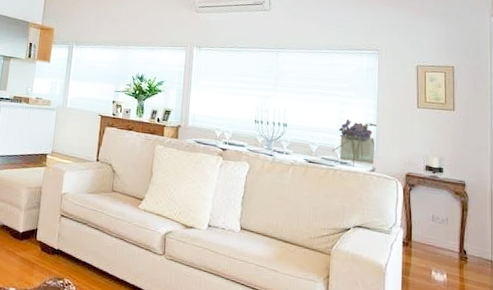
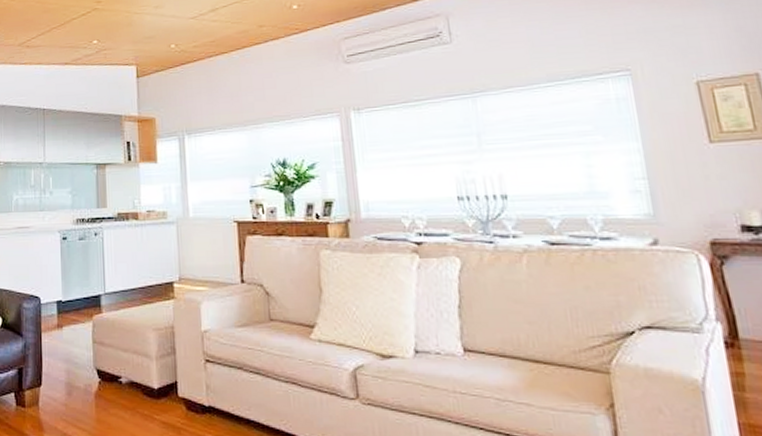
flower bouquet: present [332,119,377,167] -> none [584,174,655,242]

